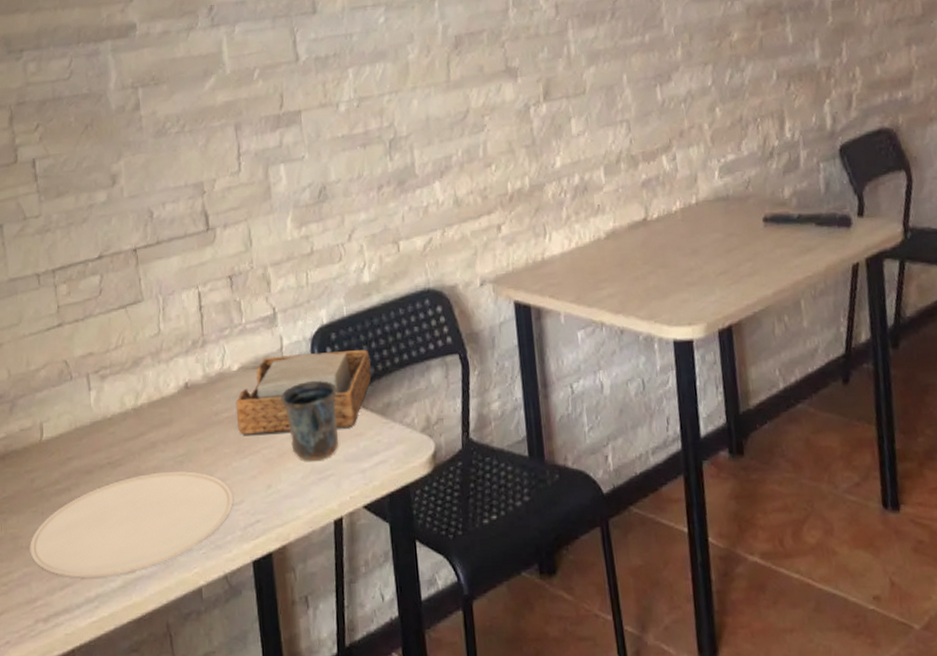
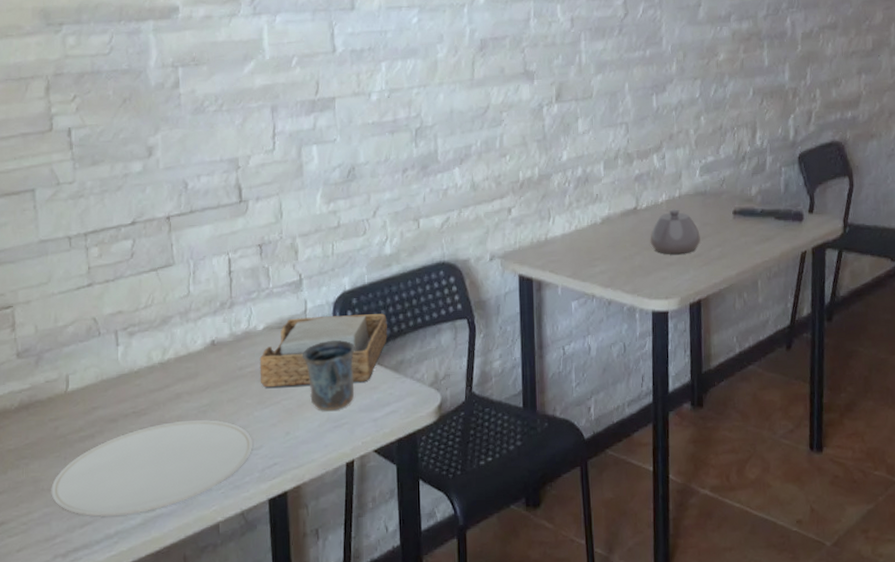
sugar bowl: none [664,217,726,273] -> present [650,208,701,255]

